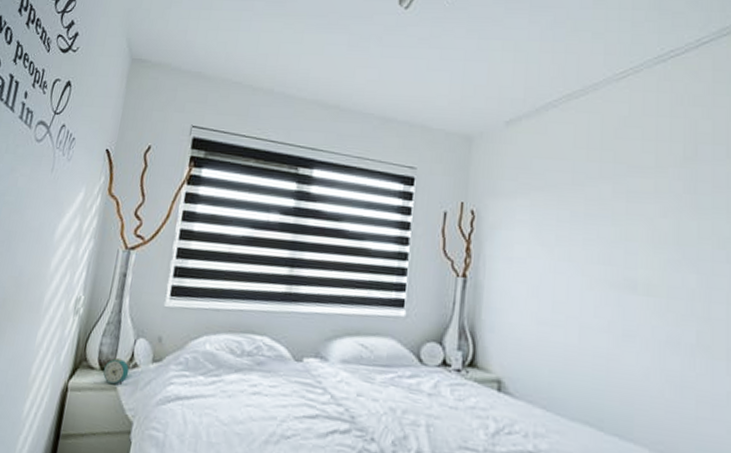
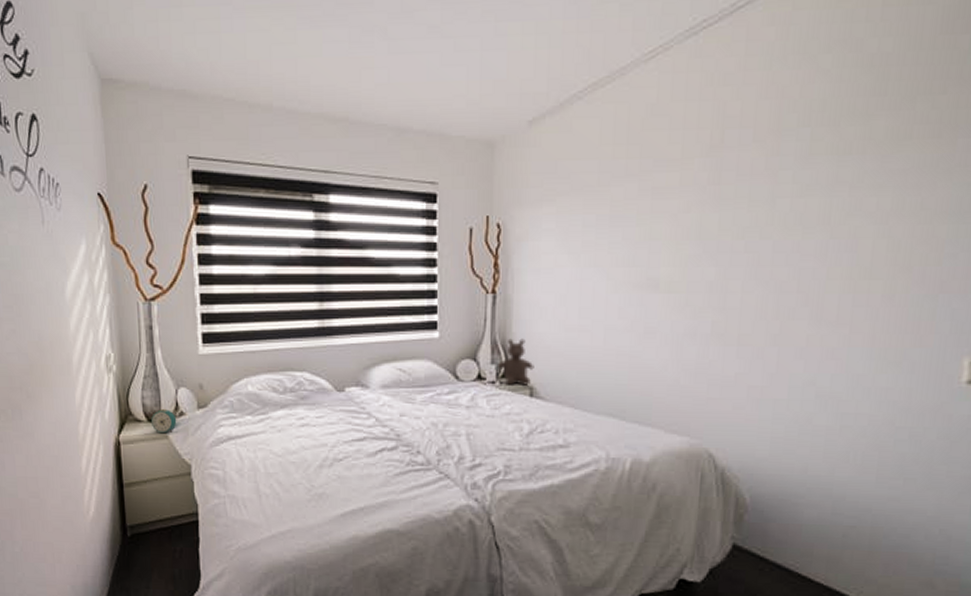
teddy bear: none [463,325,504,378] -> present [496,338,534,385]

